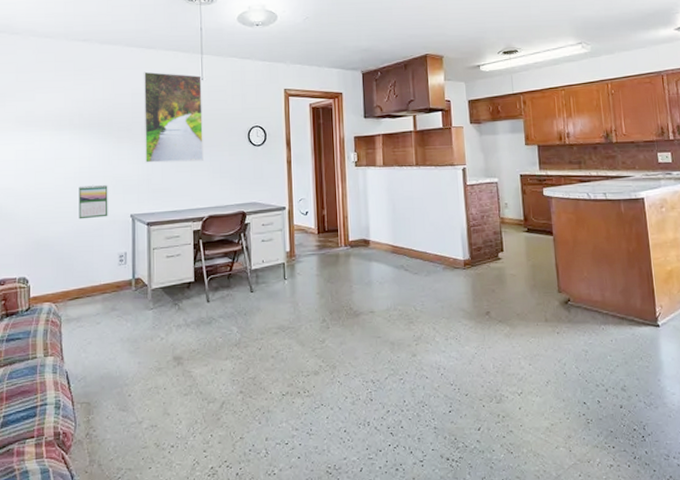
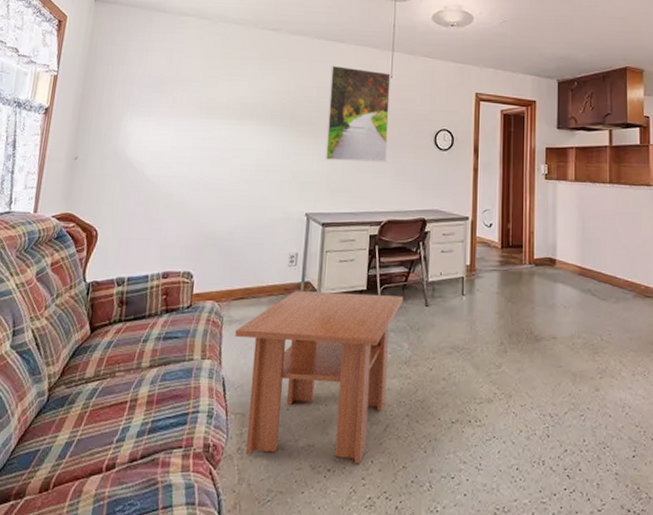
coffee table: none [74,285,229,439] -> present [235,290,403,465]
calendar: present [79,184,108,220] -> none [251,179,285,215]

